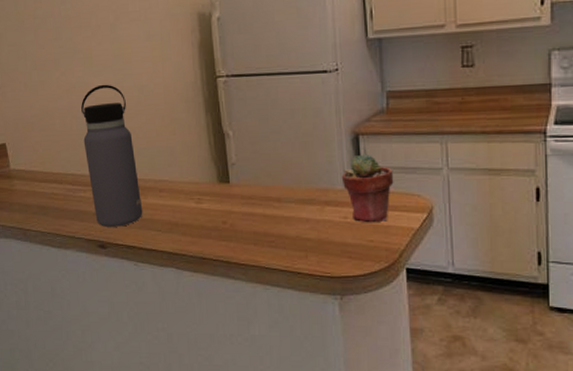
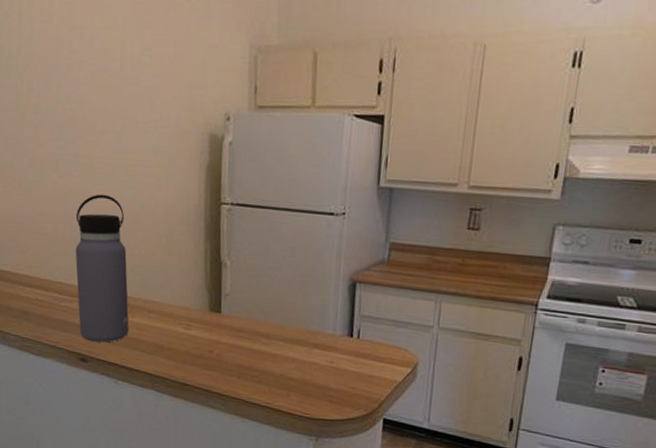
potted succulent: present [341,154,394,223] -> none [333,301,385,371]

